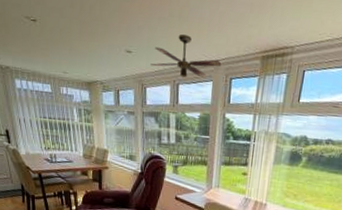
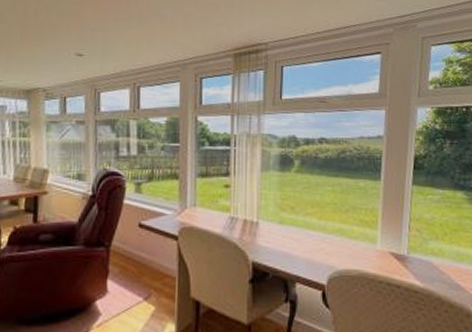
ceiling fan: present [150,34,222,78] -> none [105,35,189,79]

